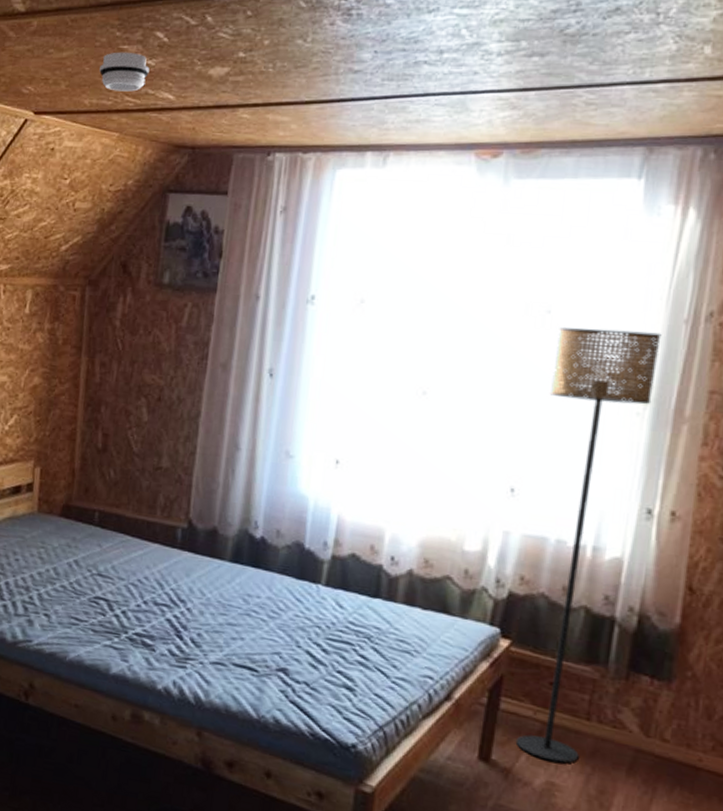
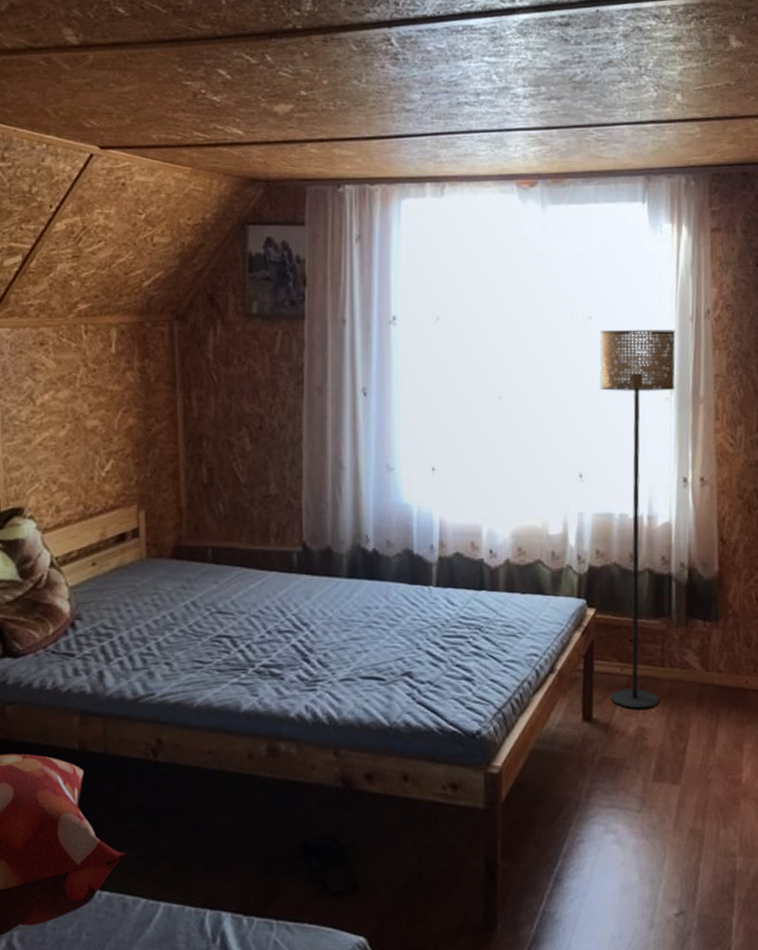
smoke detector: present [99,52,150,92] -> none [165,87,215,127]

